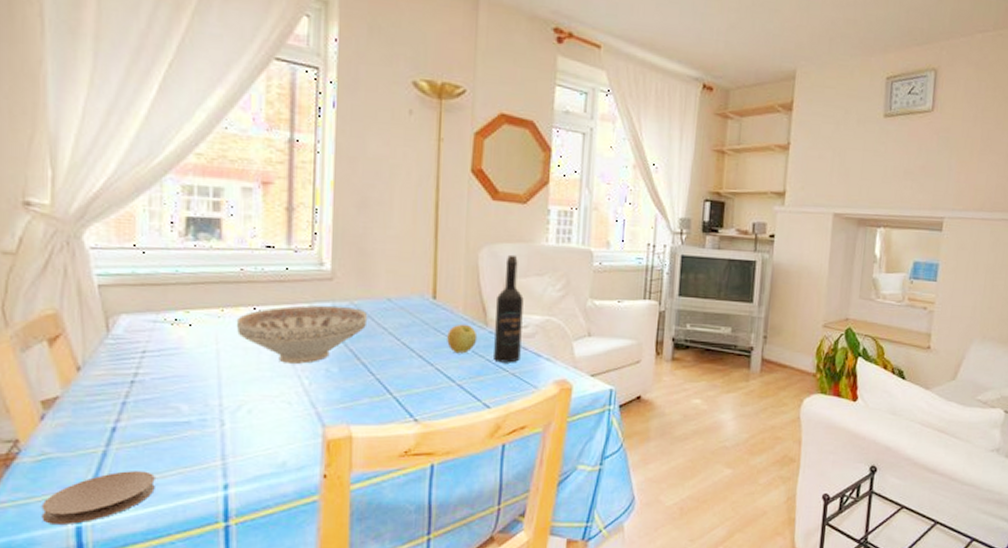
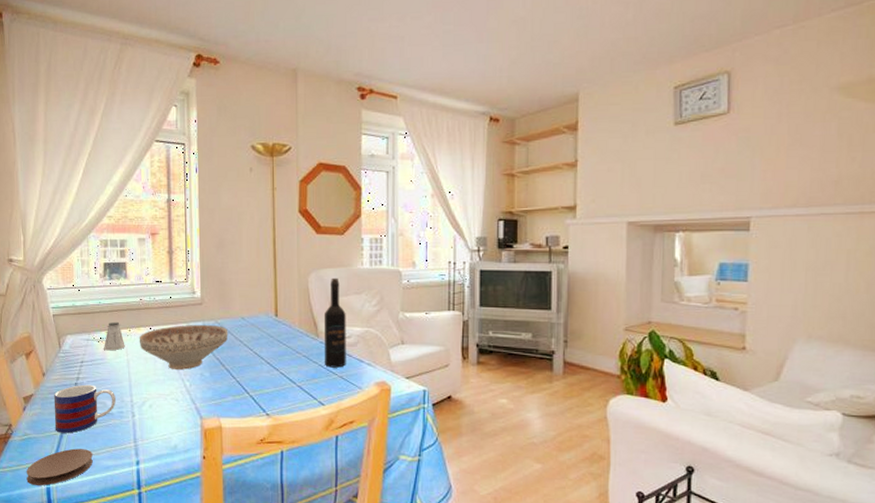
mug: none [94,382,195,450] -> present [53,384,116,433]
saltshaker: none [180,297,214,337] -> present [104,321,125,351]
apple: present [447,324,478,354] -> none [288,336,311,361]

